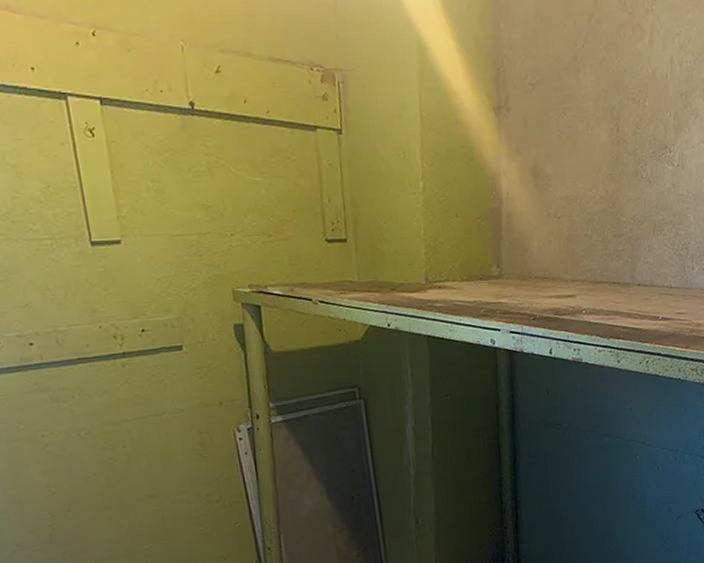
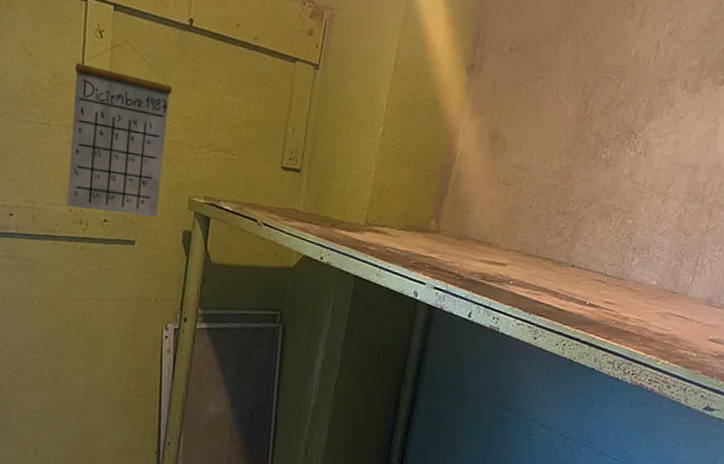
calendar: none [69,135,202,323] -> present [67,41,172,217]

